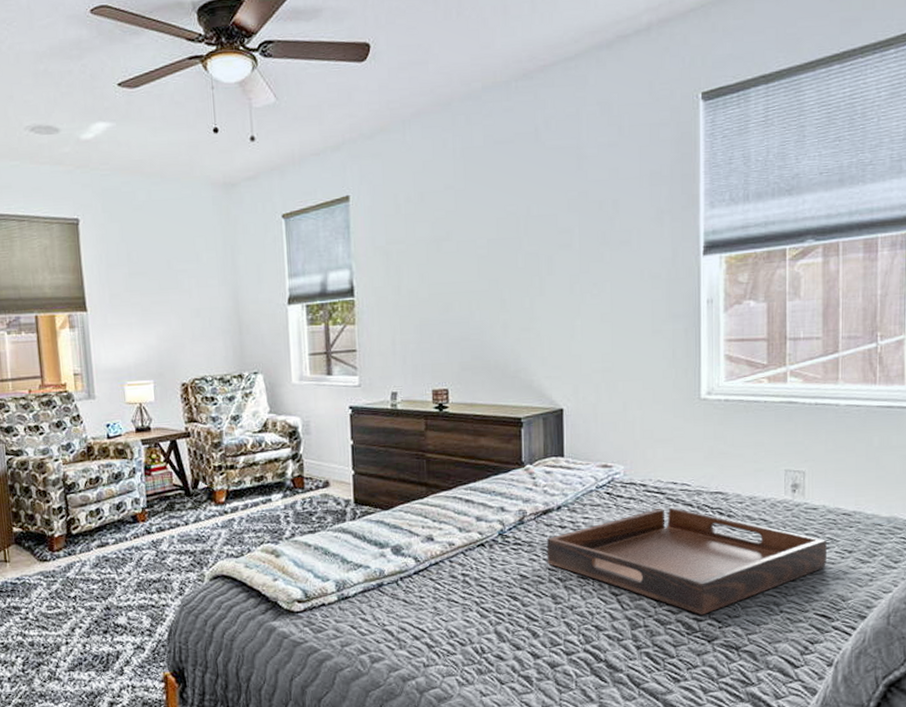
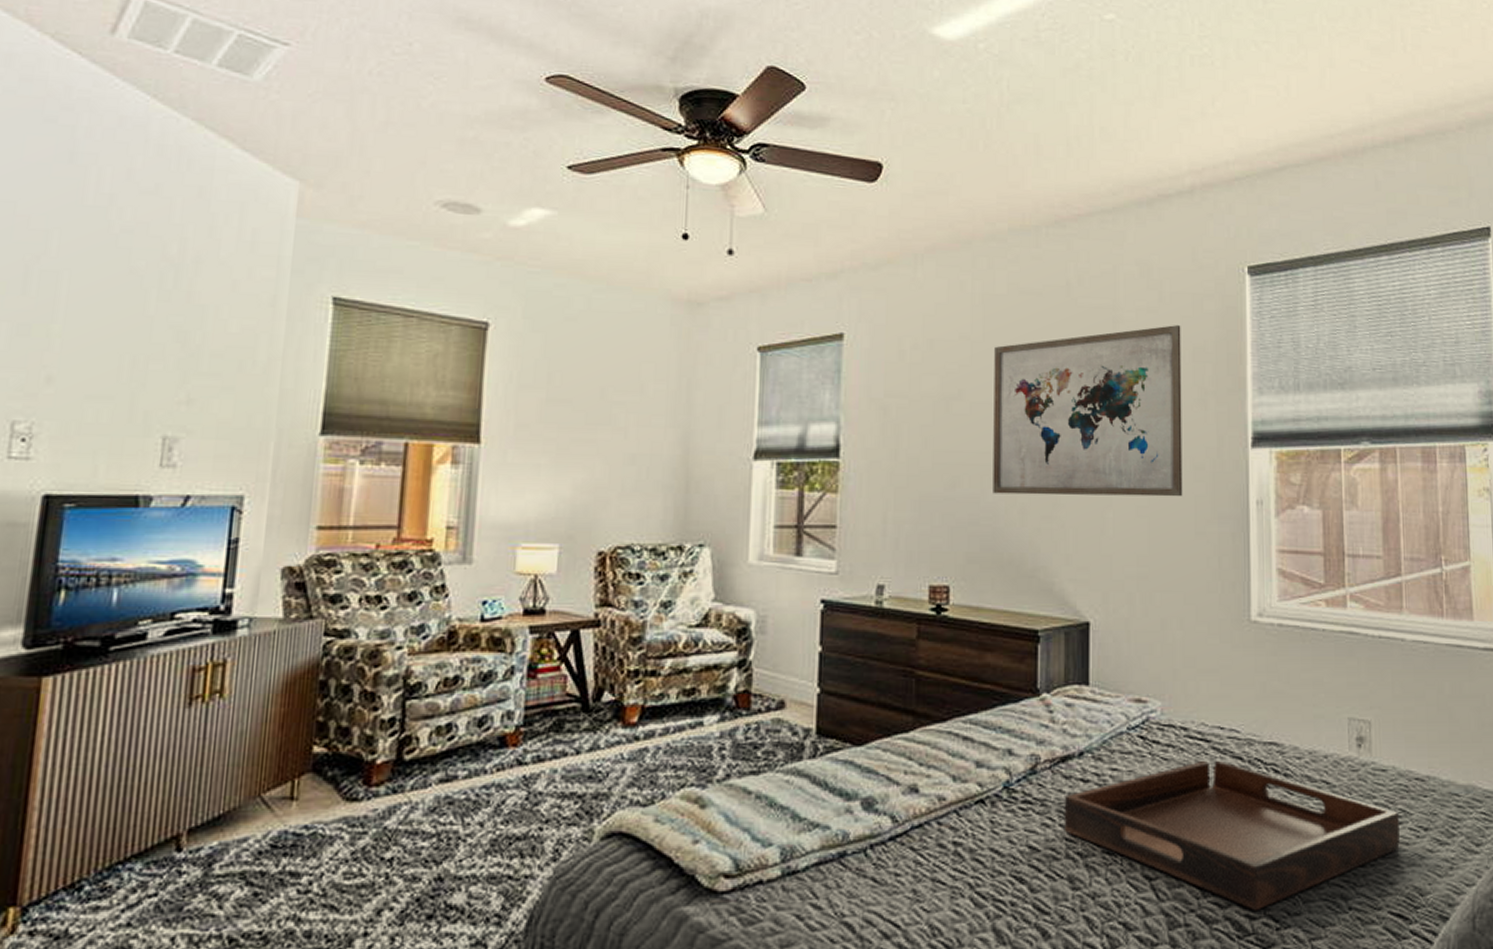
wall art: none [475,155,641,314] -> present [993,325,1183,497]

